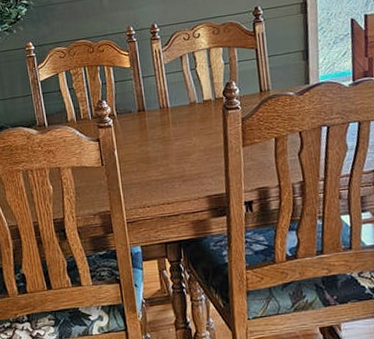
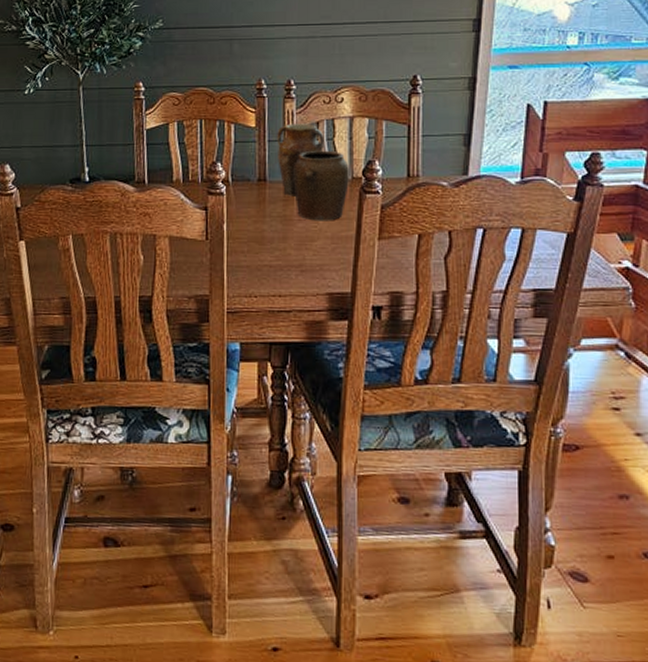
jar set: none [148,58,213,138] -> present [277,124,349,221]

